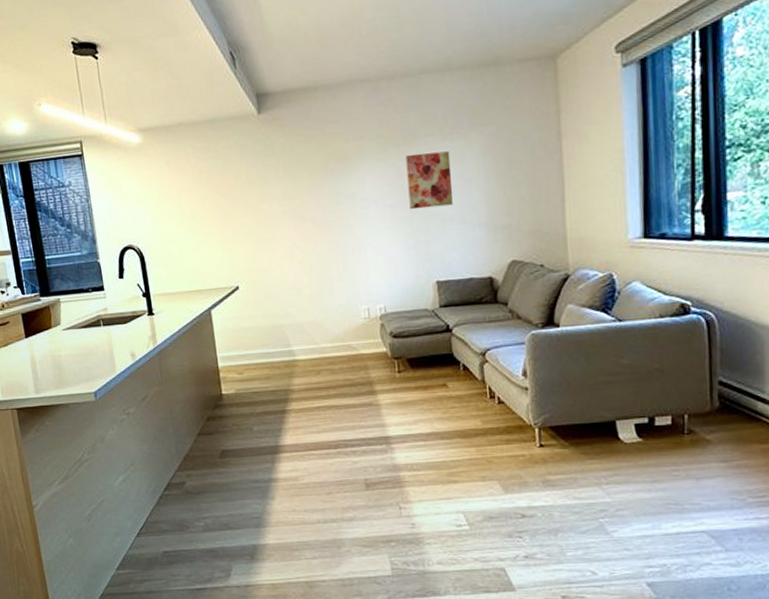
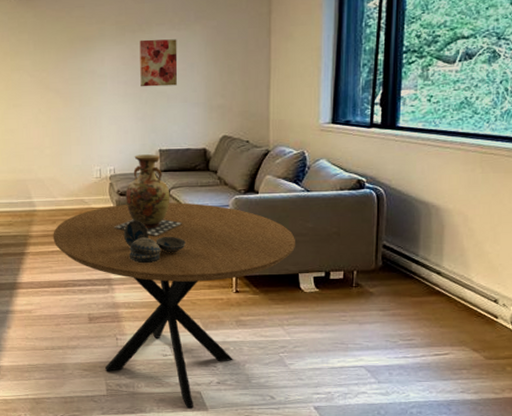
dining table: none [317,342,609,589] -> present [53,202,295,408]
vase: none [389,287,471,383] -> present [115,154,183,236]
decorative bowl: none [400,365,476,417] -> present [123,220,186,264]

